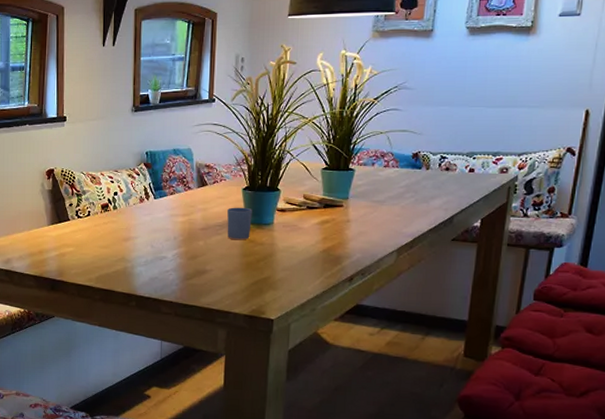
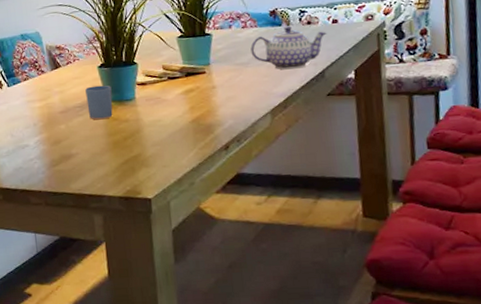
teapot: none [388,170,462,212] -> present [250,26,327,70]

